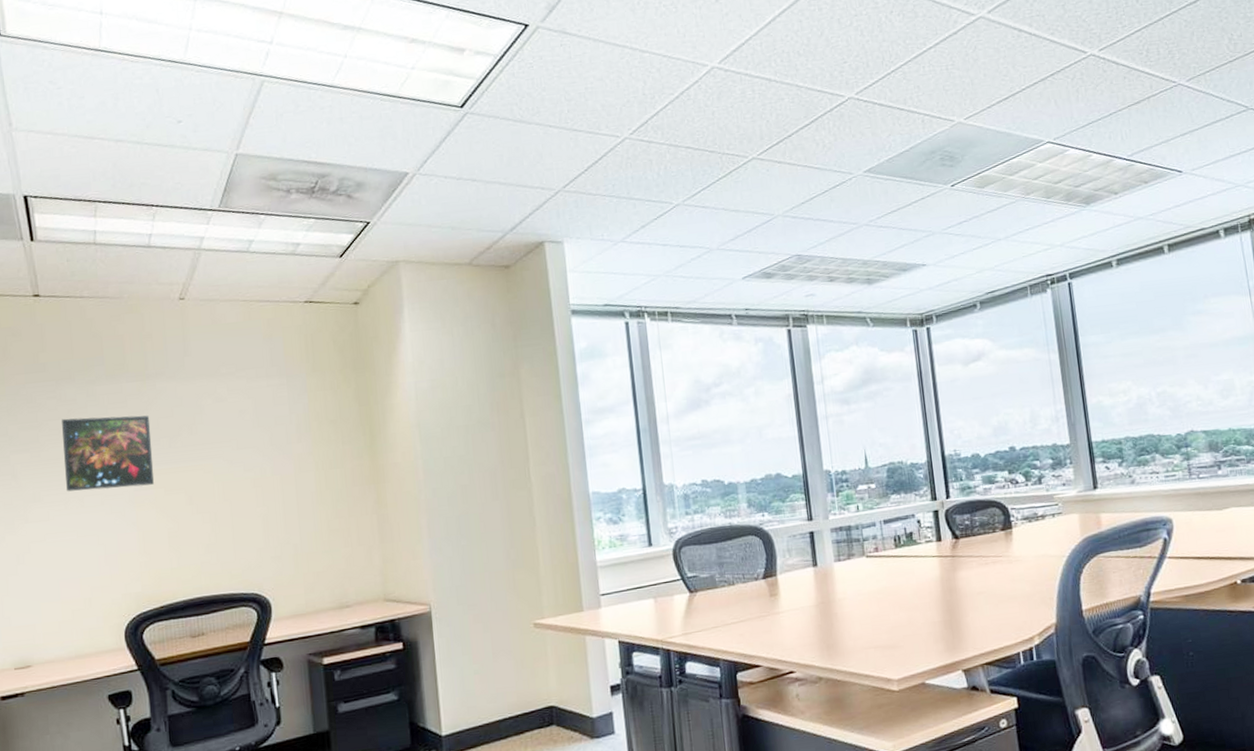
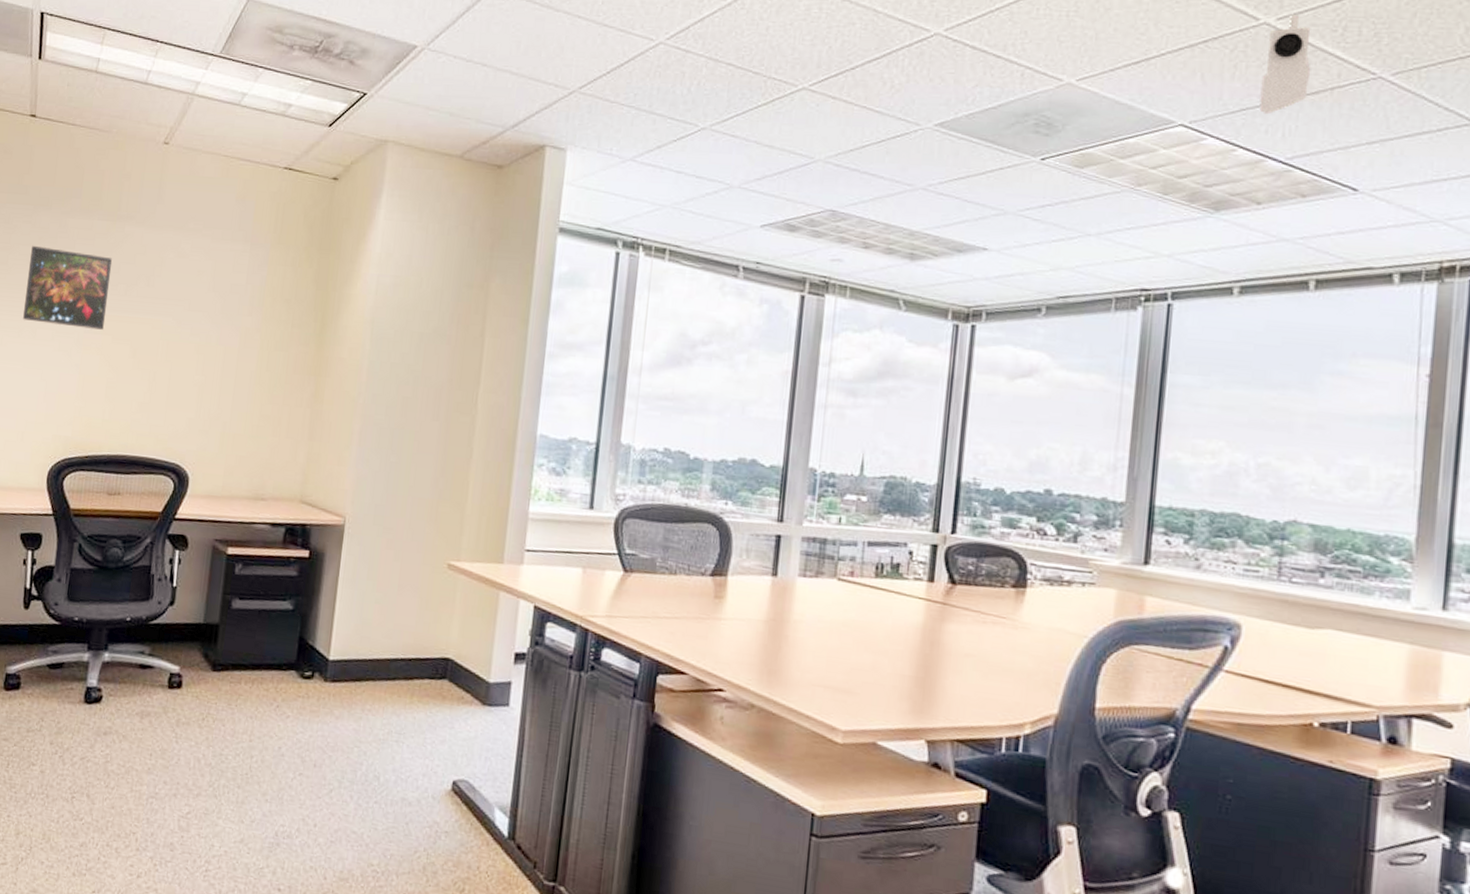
security camera: none [1096,45,1133,125] -> present [1259,15,1311,115]

